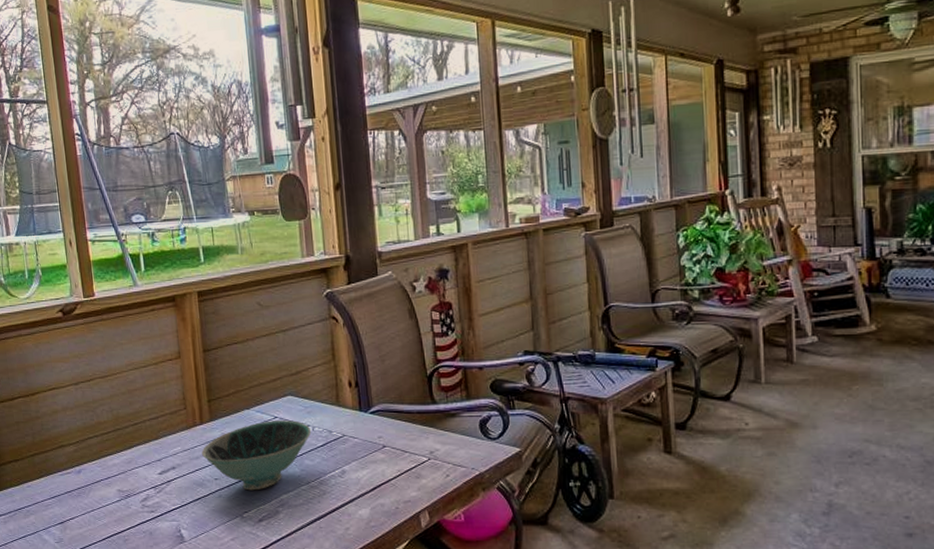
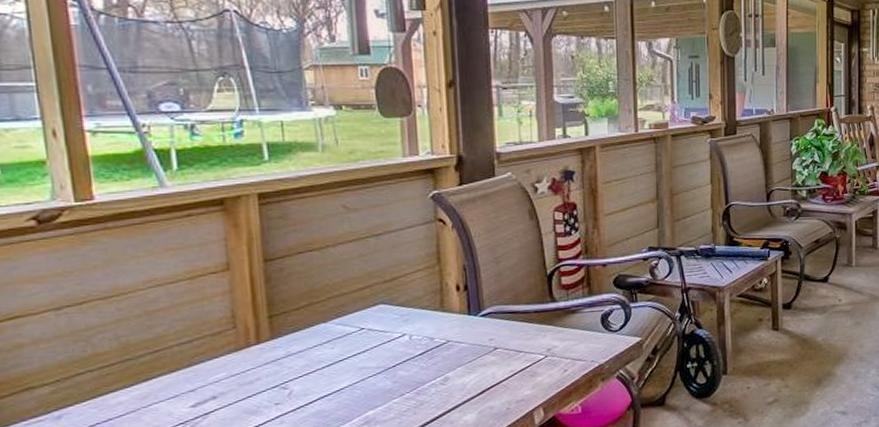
bowl: present [202,420,312,491] -> none [257,330,408,412]

